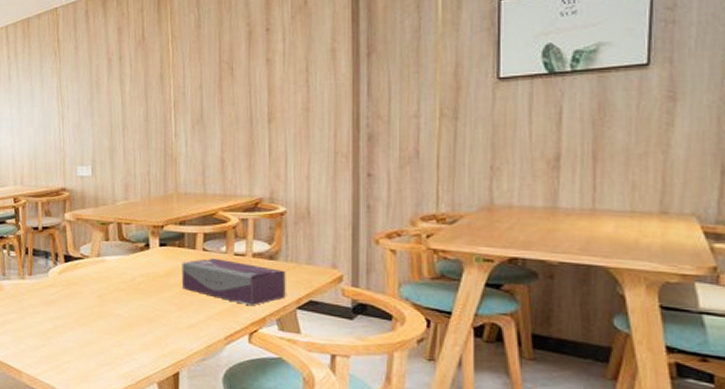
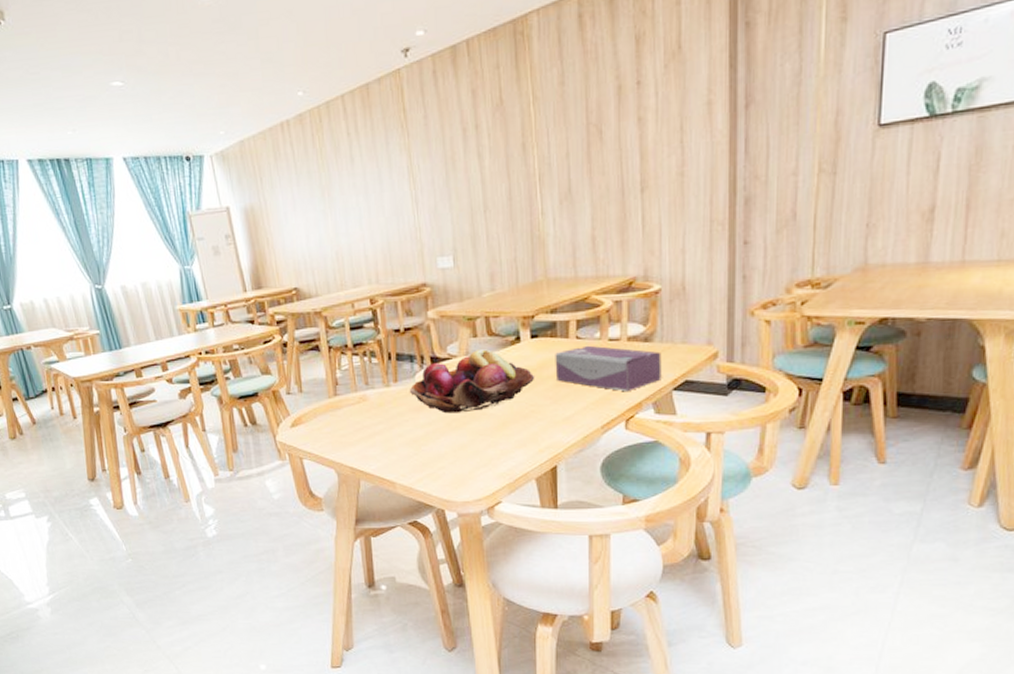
fruit basket: none [42,252,162,311] -> present [409,349,535,414]

